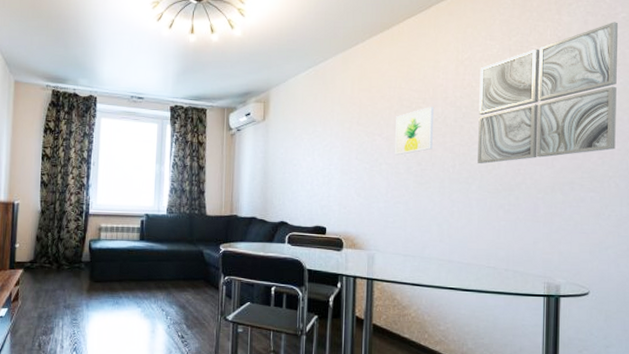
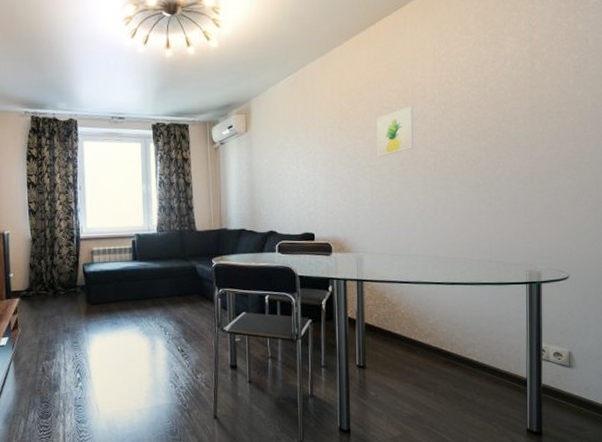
wall art: present [478,22,619,164] -> none [457,7,591,160]

